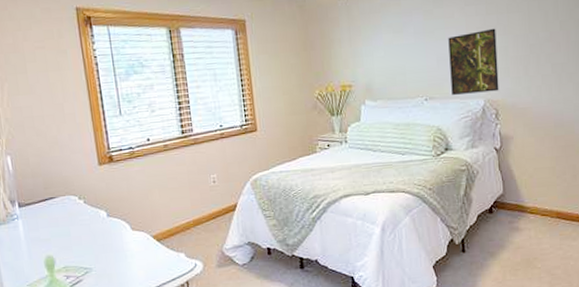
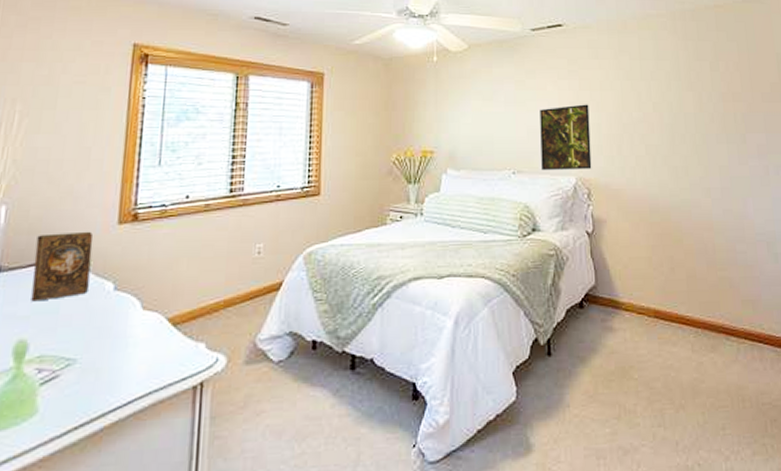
book: none [40,172,88,228] -> present [31,231,94,302]

